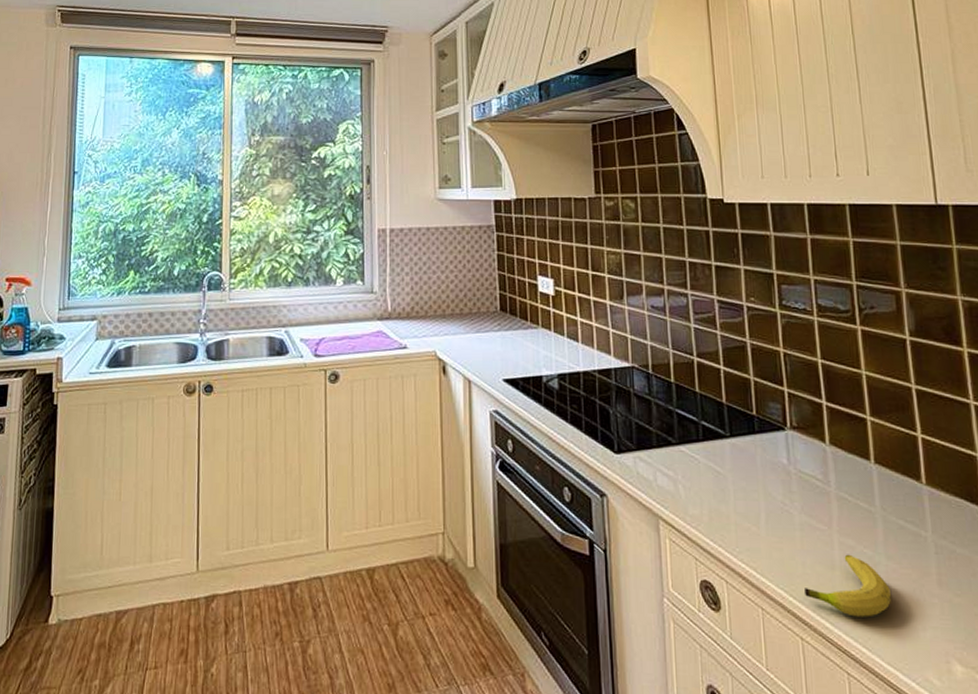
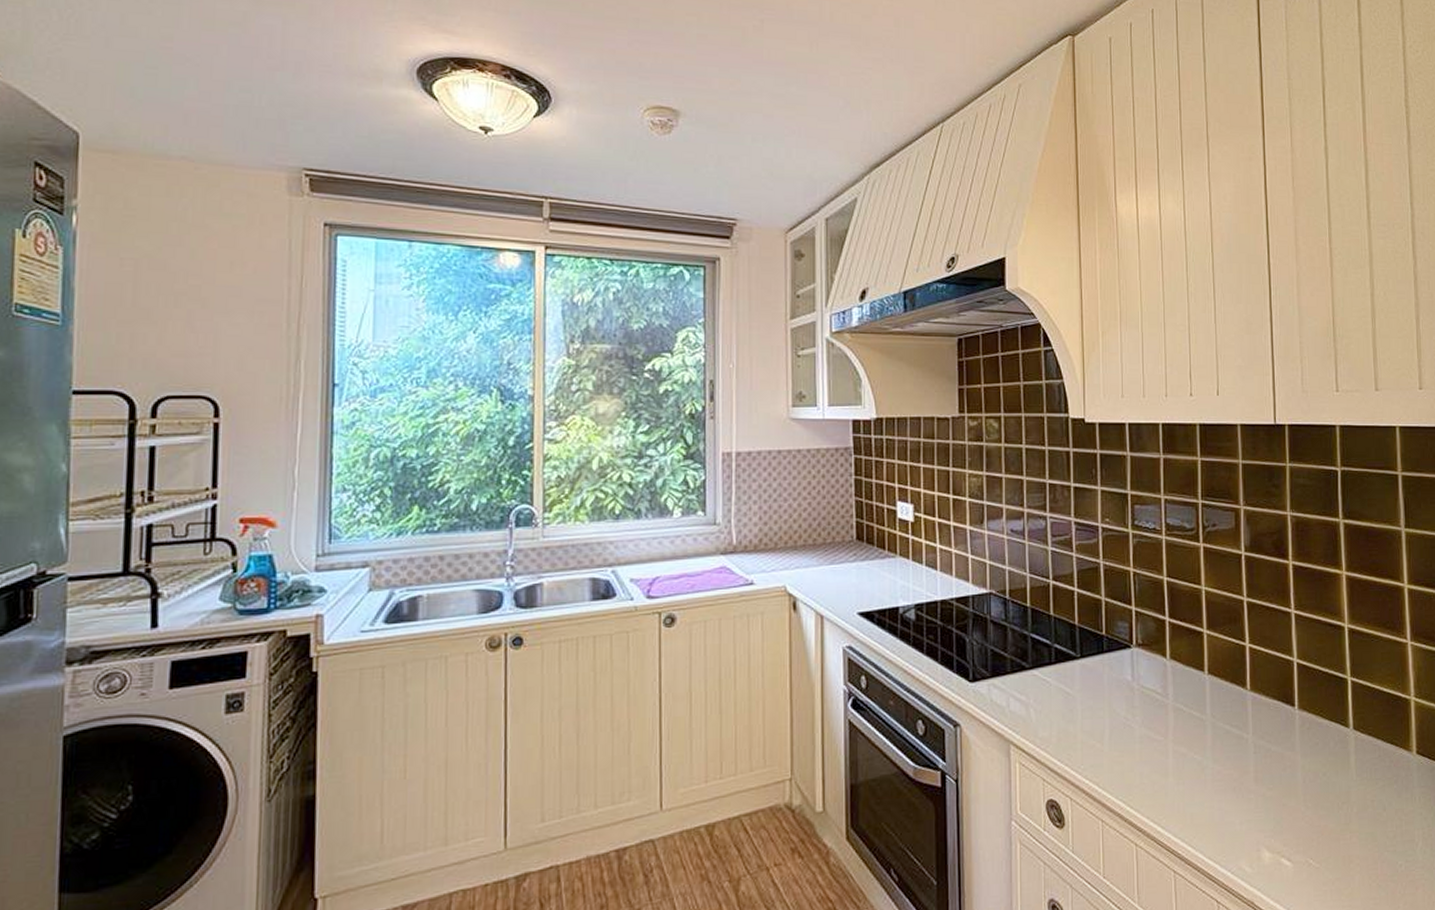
fruit: present [805,554,892,617] -> none [1141,761,1216,819]

